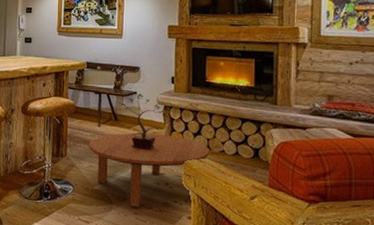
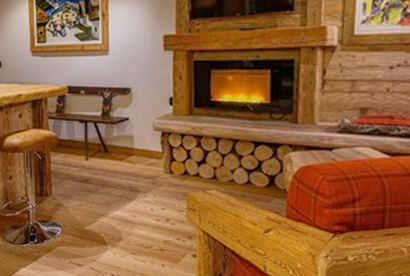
coffee table: present [89,132,209,207] -> none [77,165,216,247]
potted plant: present [119,93,164,150] -> none [108,119,162,184]

